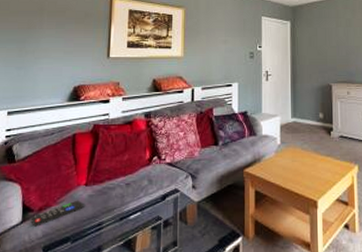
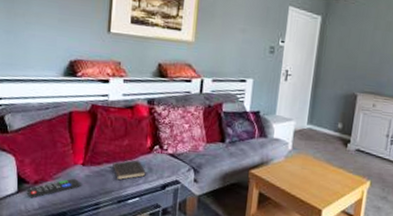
hardcover book: none [114,173,146,196] -> present [112,160,146,180]

